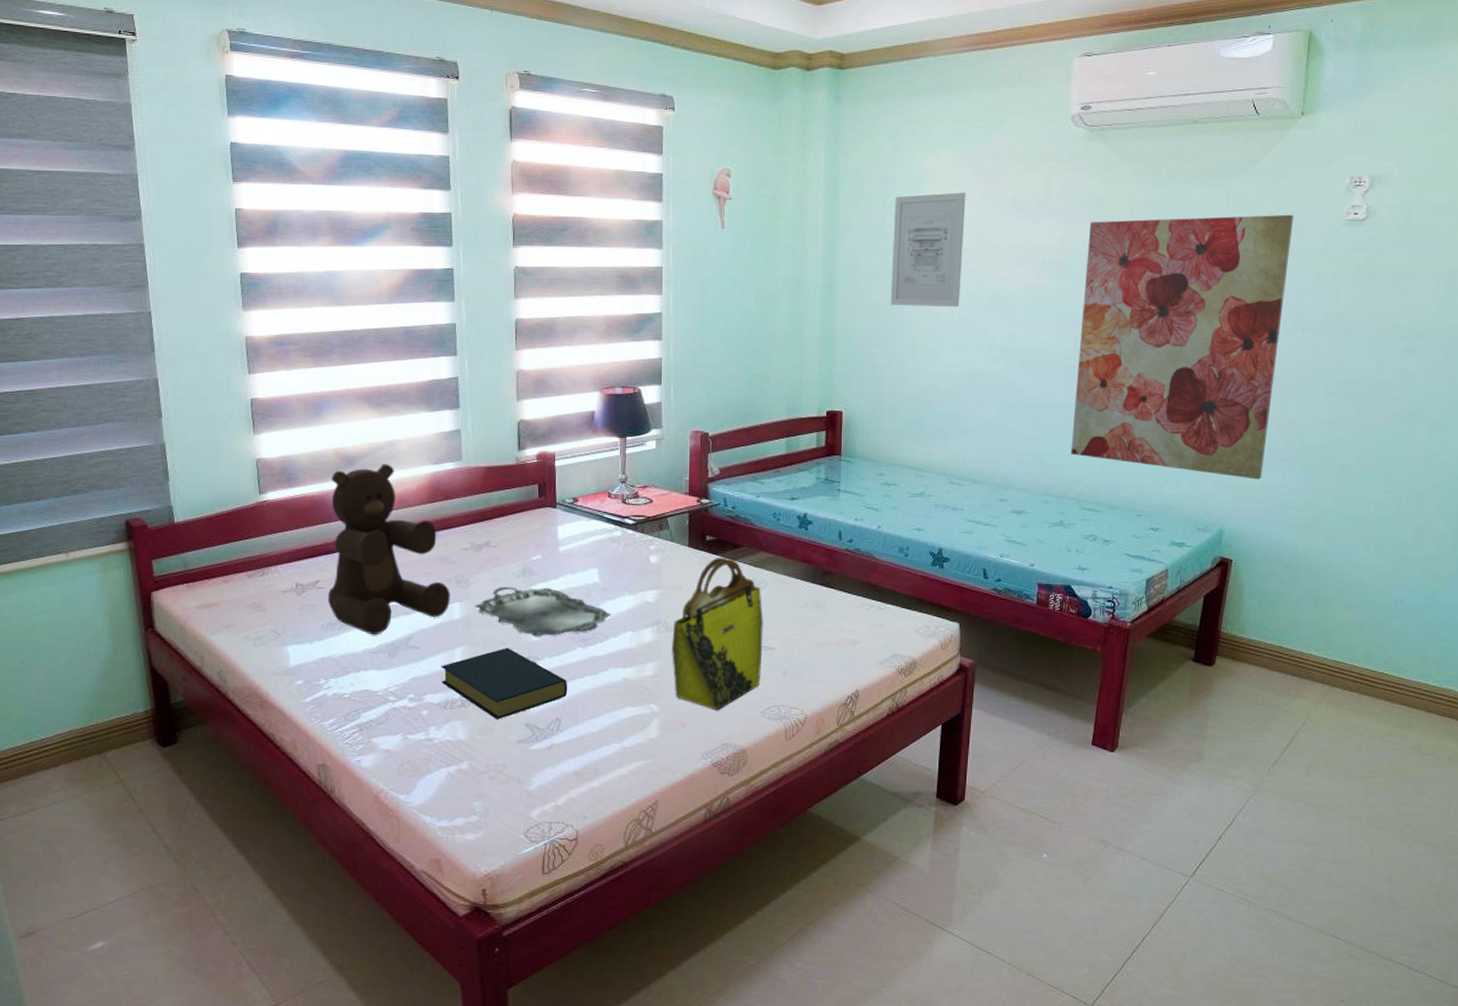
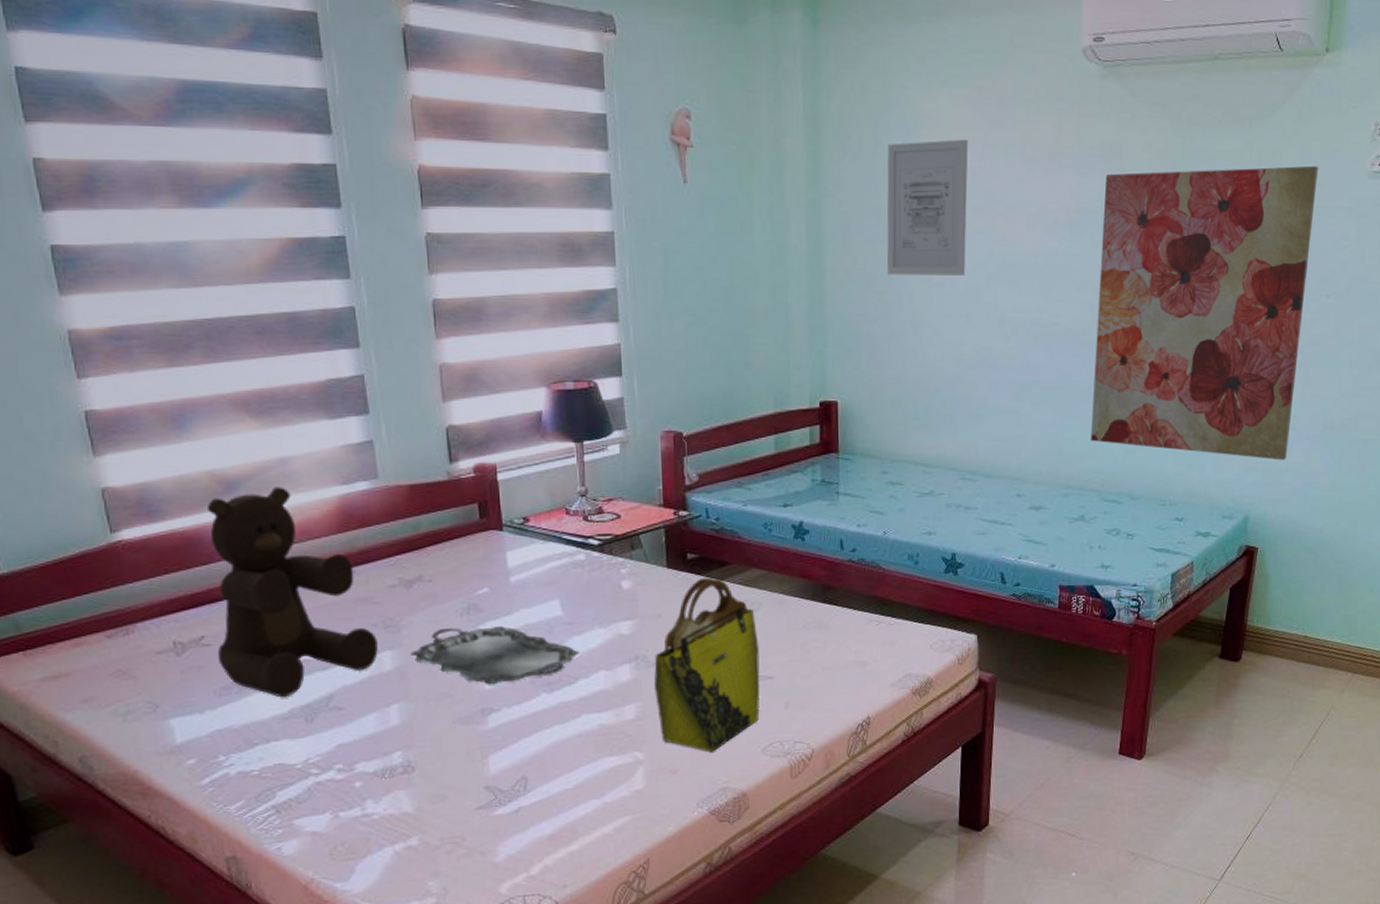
hardback book: present [441,648,568,719] -> none [373,700,534,784]

